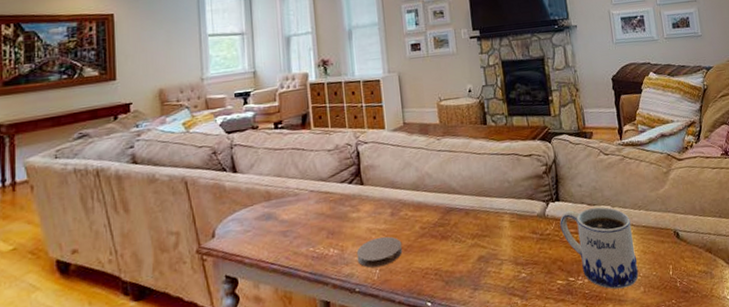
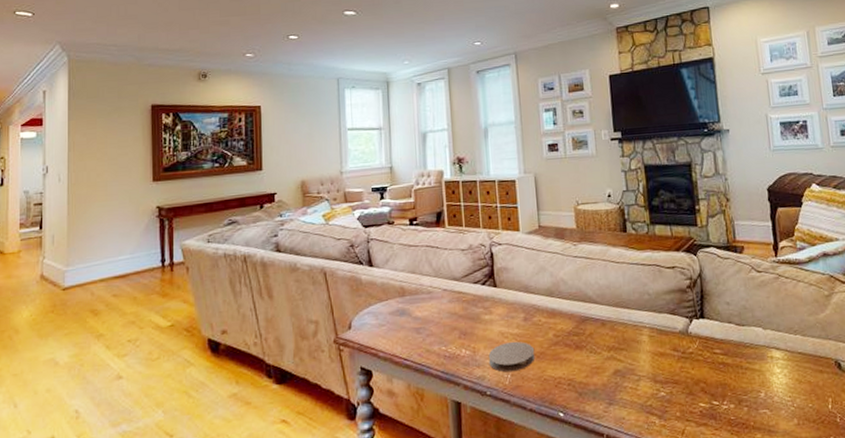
mug: present [560,207,639,289] -> none [704,327,792,419]

